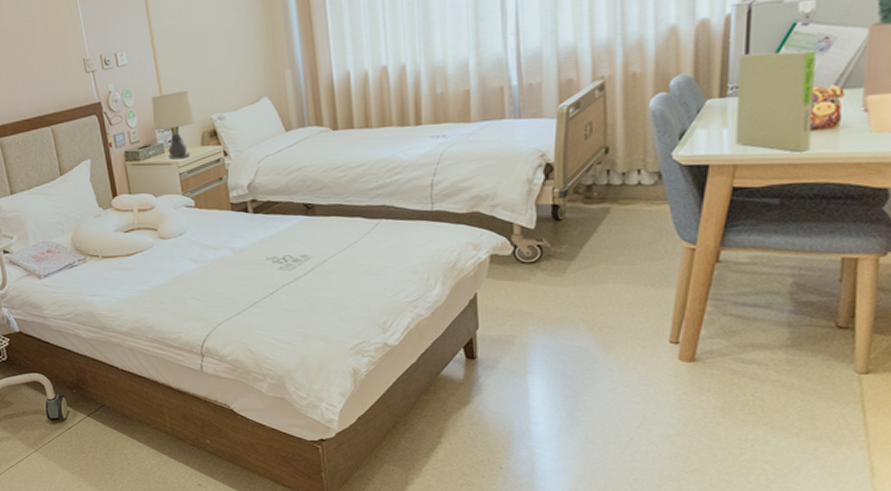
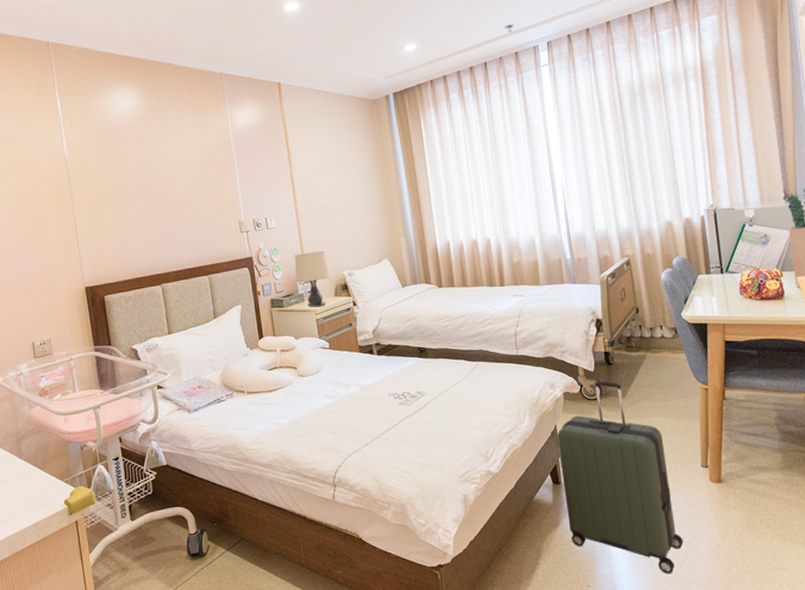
suitcase: none [475,240,631,460] -> present [556,380,684,574]
book: present [735,50,816,152] -> none [713,243,770,316]

